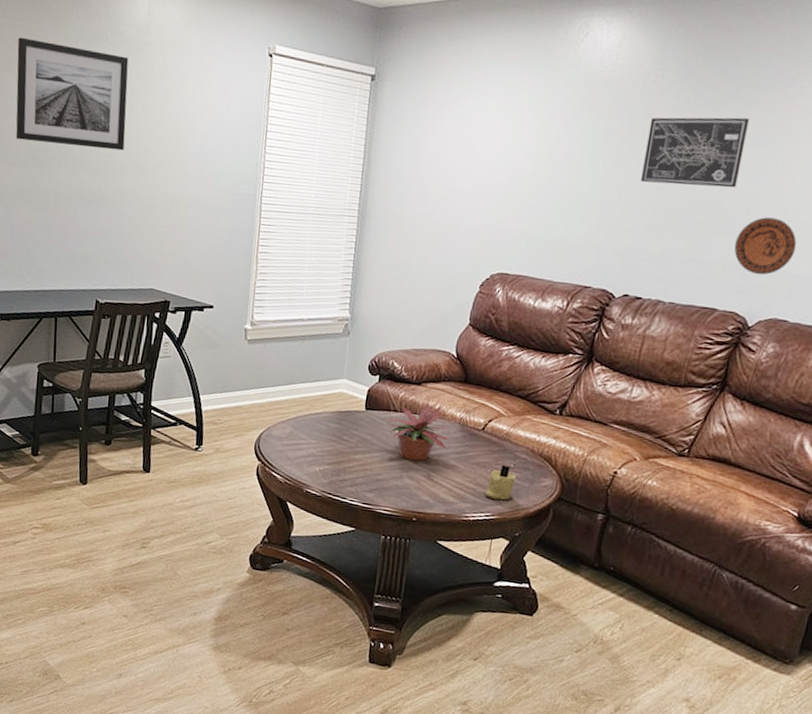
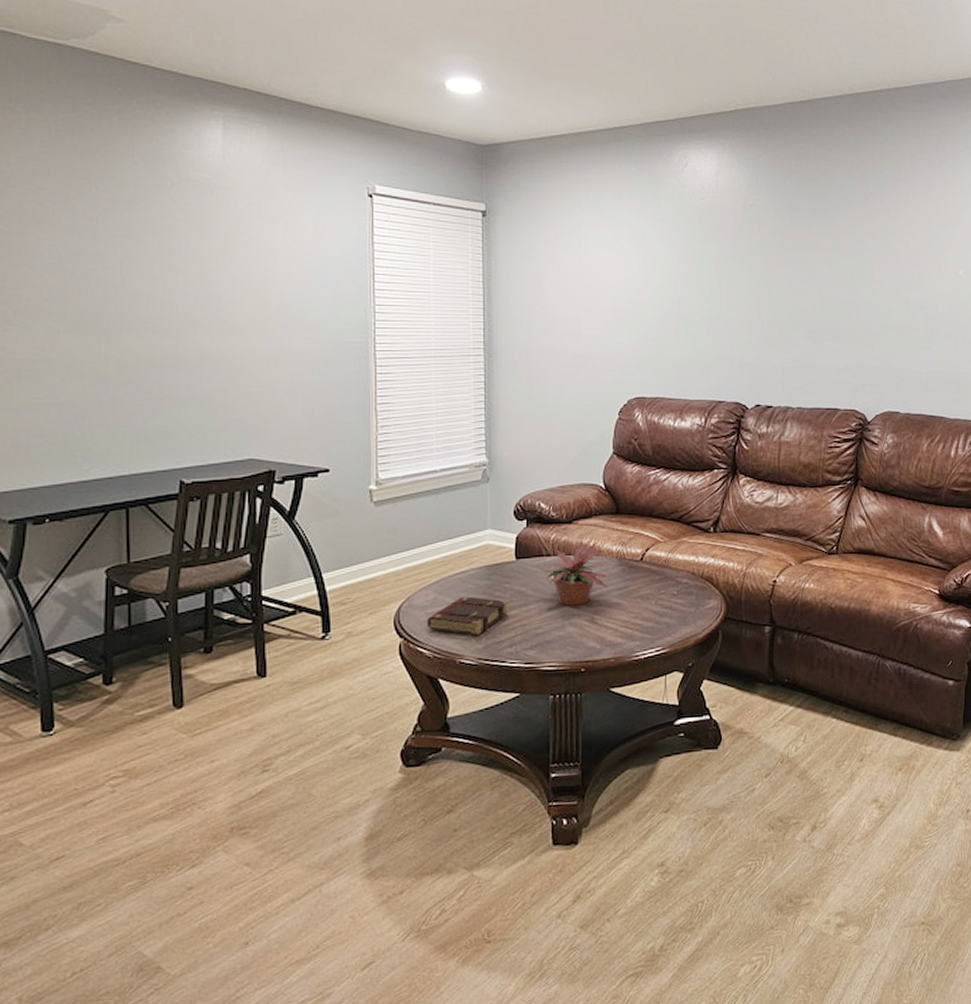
wall art: present [16,37,129,151] -> none [56,187,204,306]
book: none [281,434,355,471] -> present [426,596,509,636]
candle: present [485,464,516,500] -> none [653,593,681,632]
wall art: present [640,117,749,188] -> none [754,233,838,297]
decorative plate: present [734,217,797,276] -> none [843,320,895,373]

